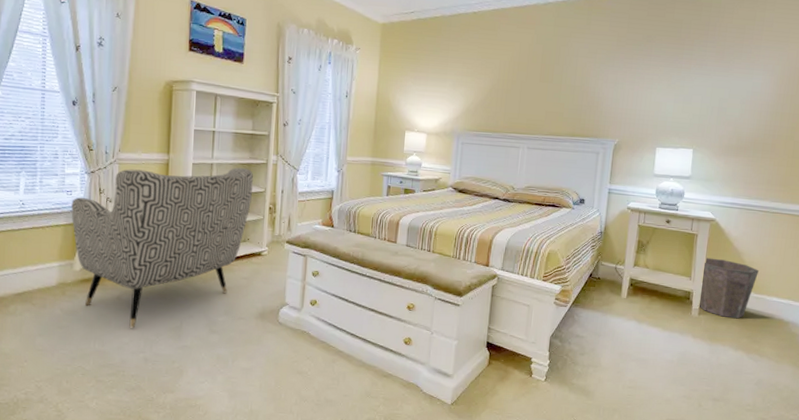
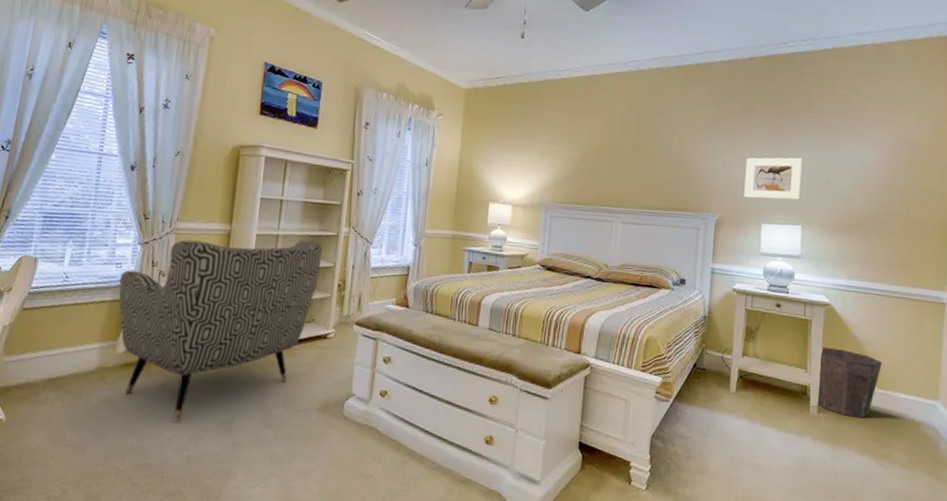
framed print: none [641,85,697,125] -> present [744,157,802,200]

